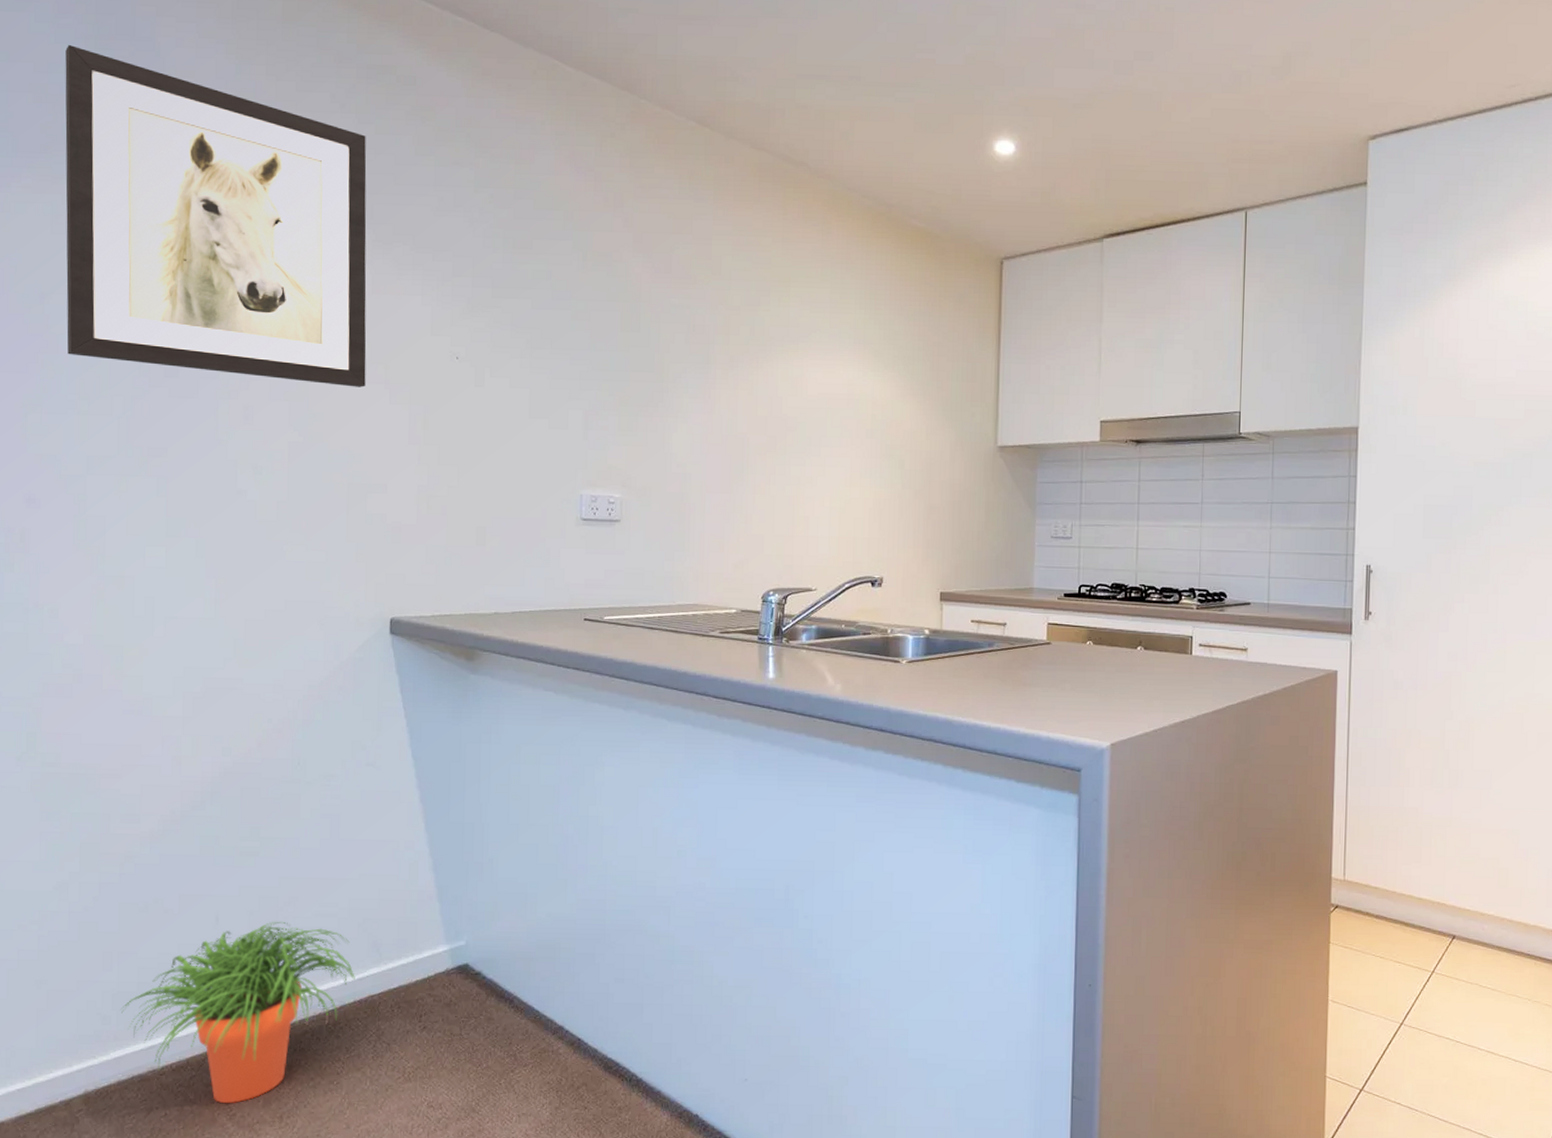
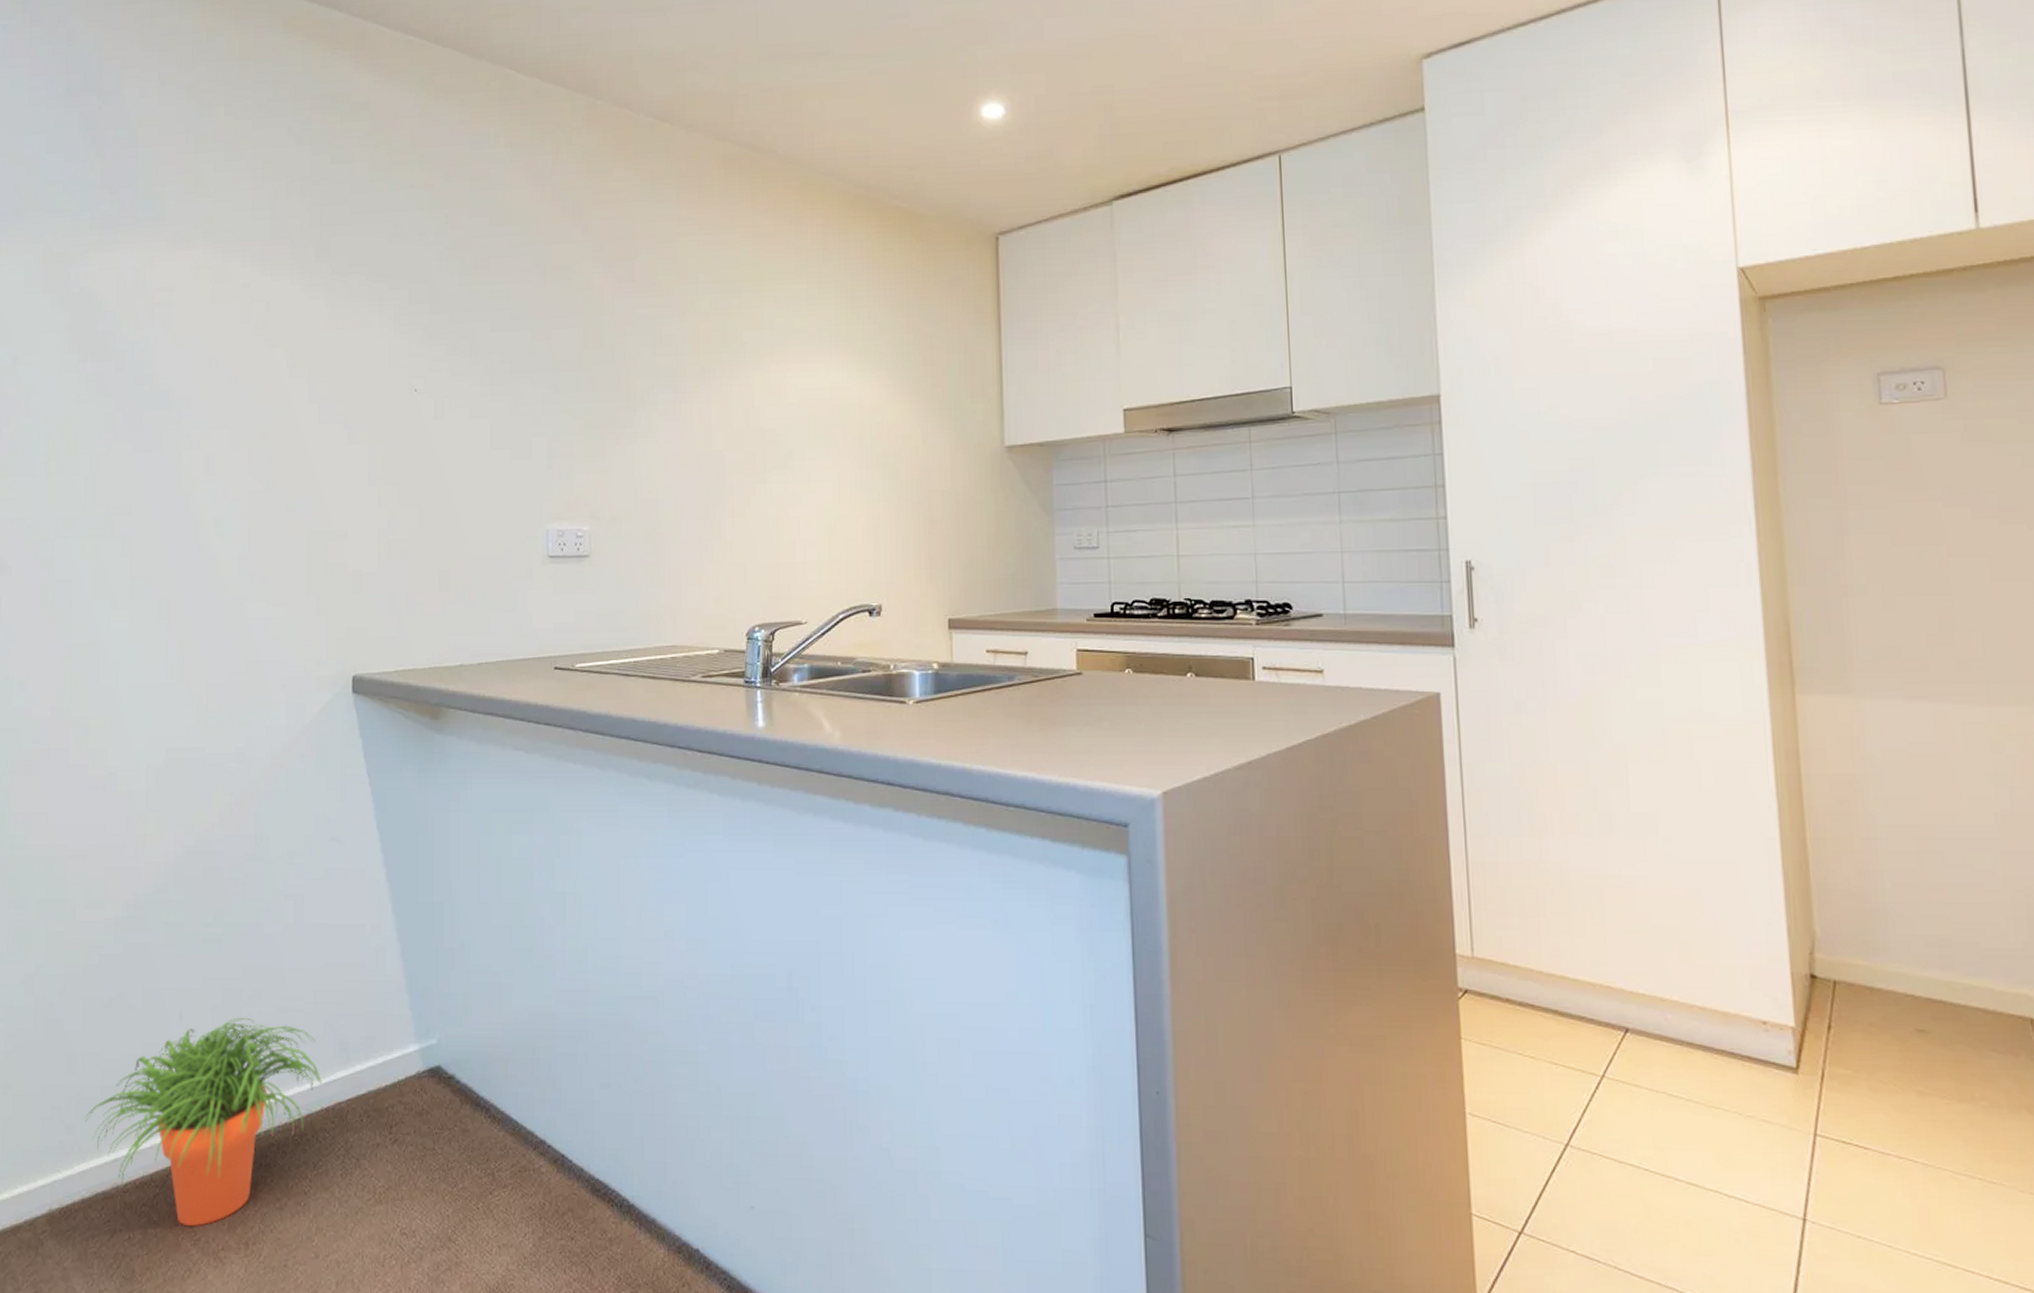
wall art: present [65,45,367,387] -> none [37,106,325,429]

